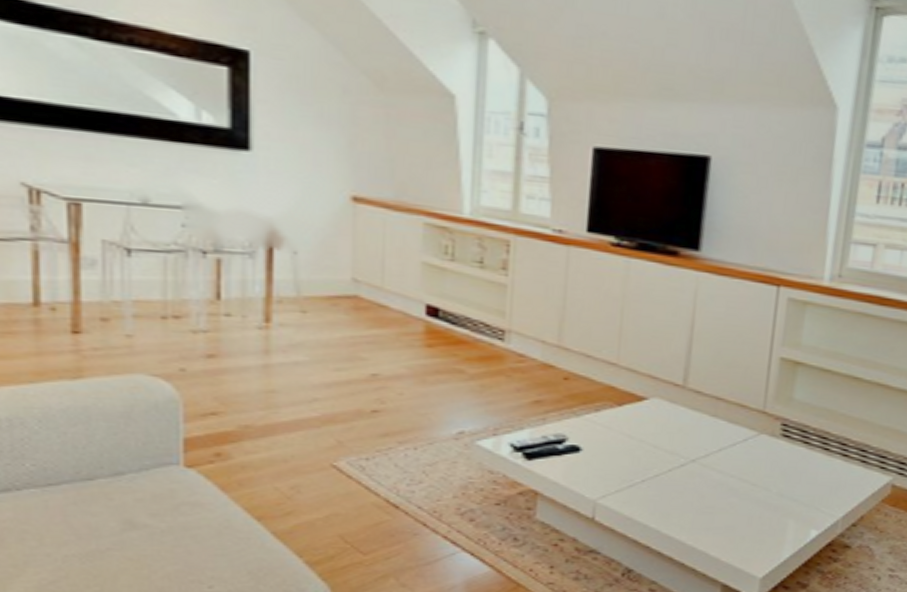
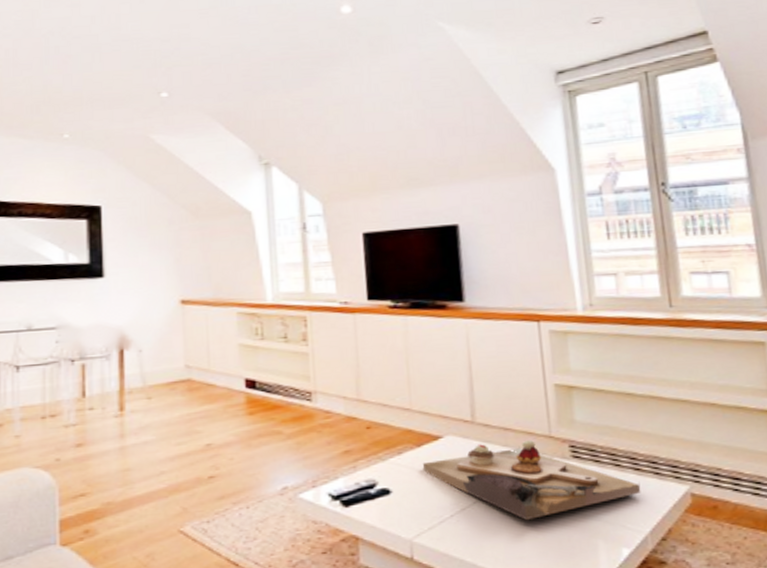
decorative tray: none [620,411,845,494] -> present [422,440,641,521]

